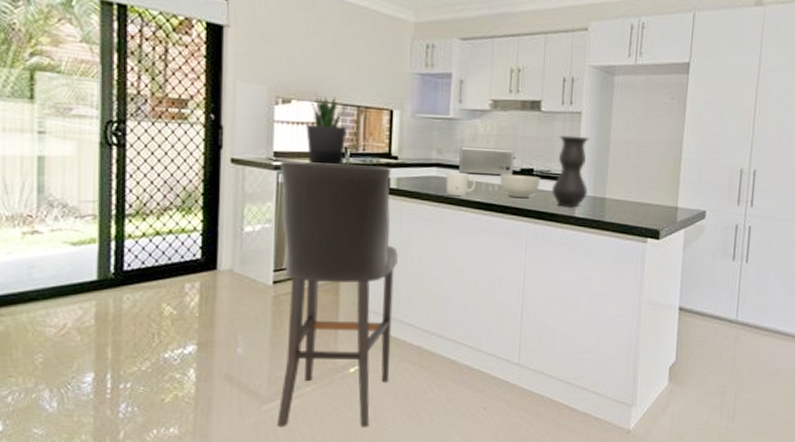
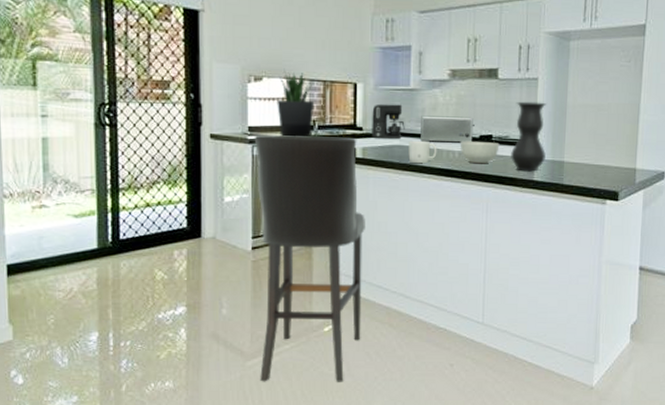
coffee maker: none [407,132,443,171] -> present [372,104,405,140]

